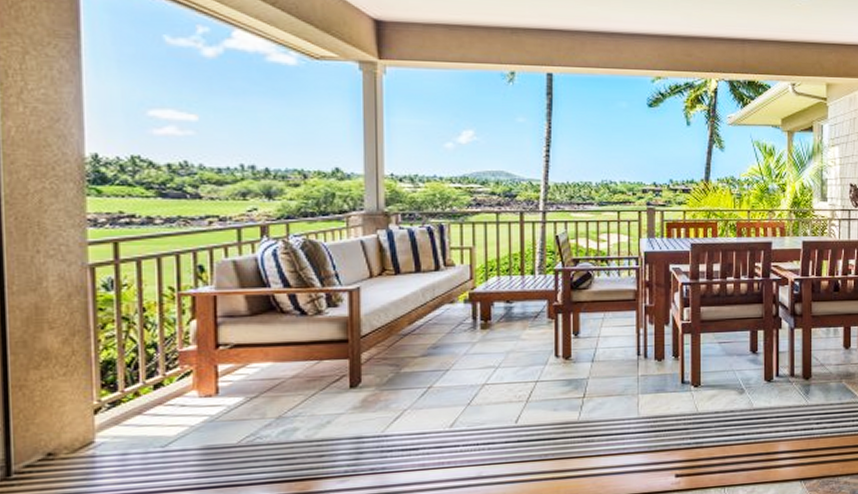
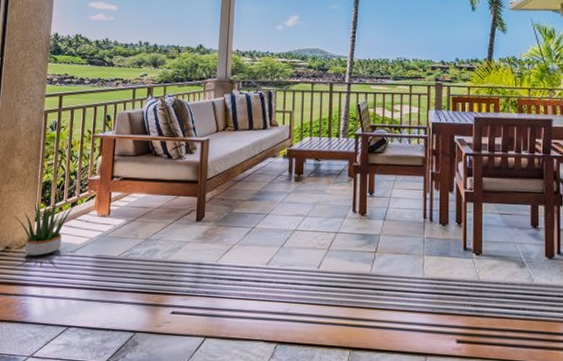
potted plant: none [54,381,163,461] -> present [13,198,77,257]

